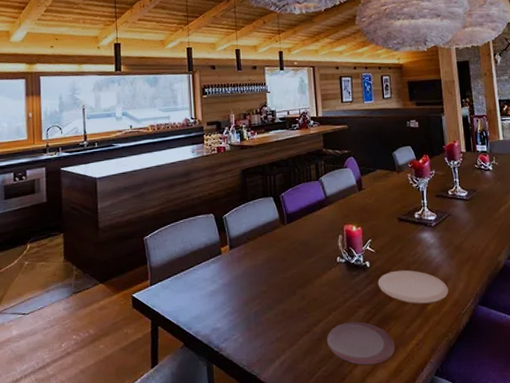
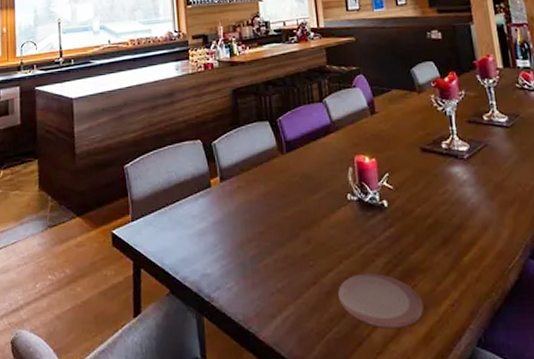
plate: present [378,270,449,305] -> none [398,211,490,256]

